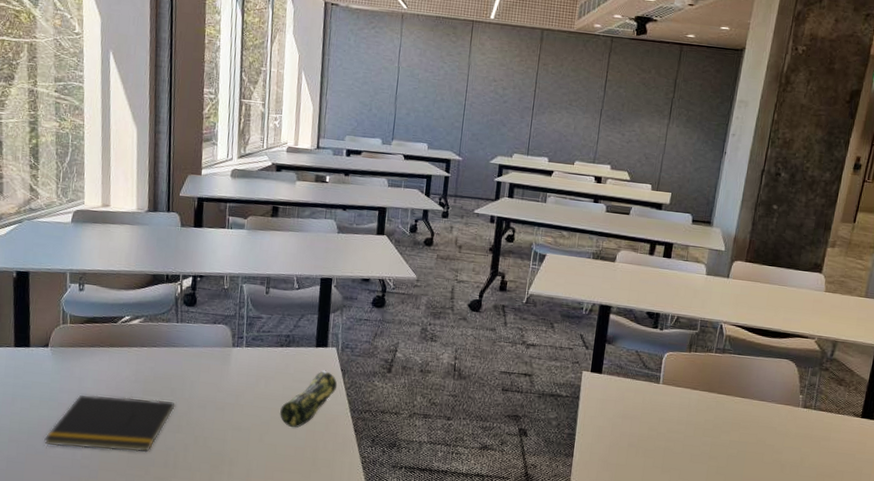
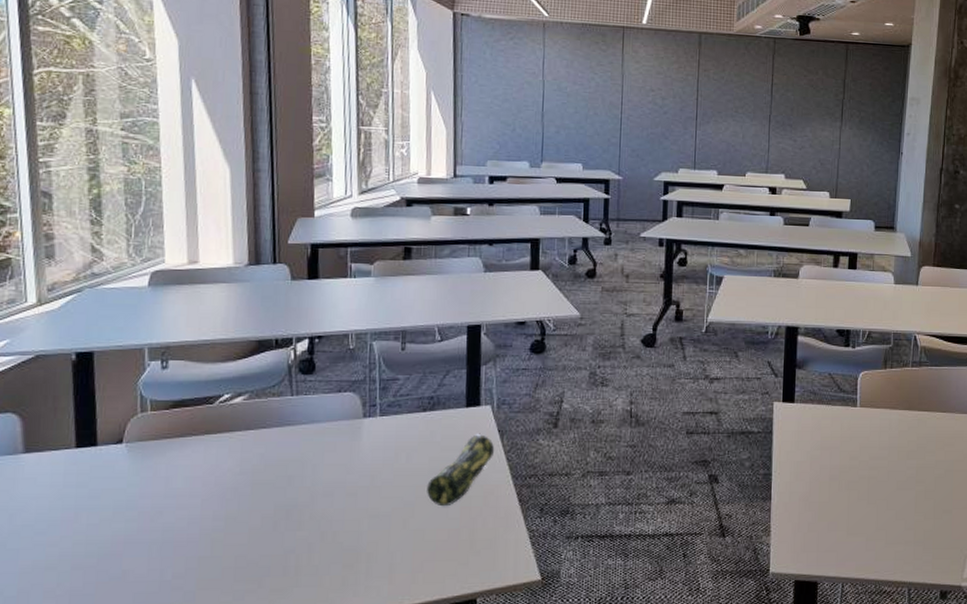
notepad: present [44,394,175,452] -> none [120,492,294,568]

